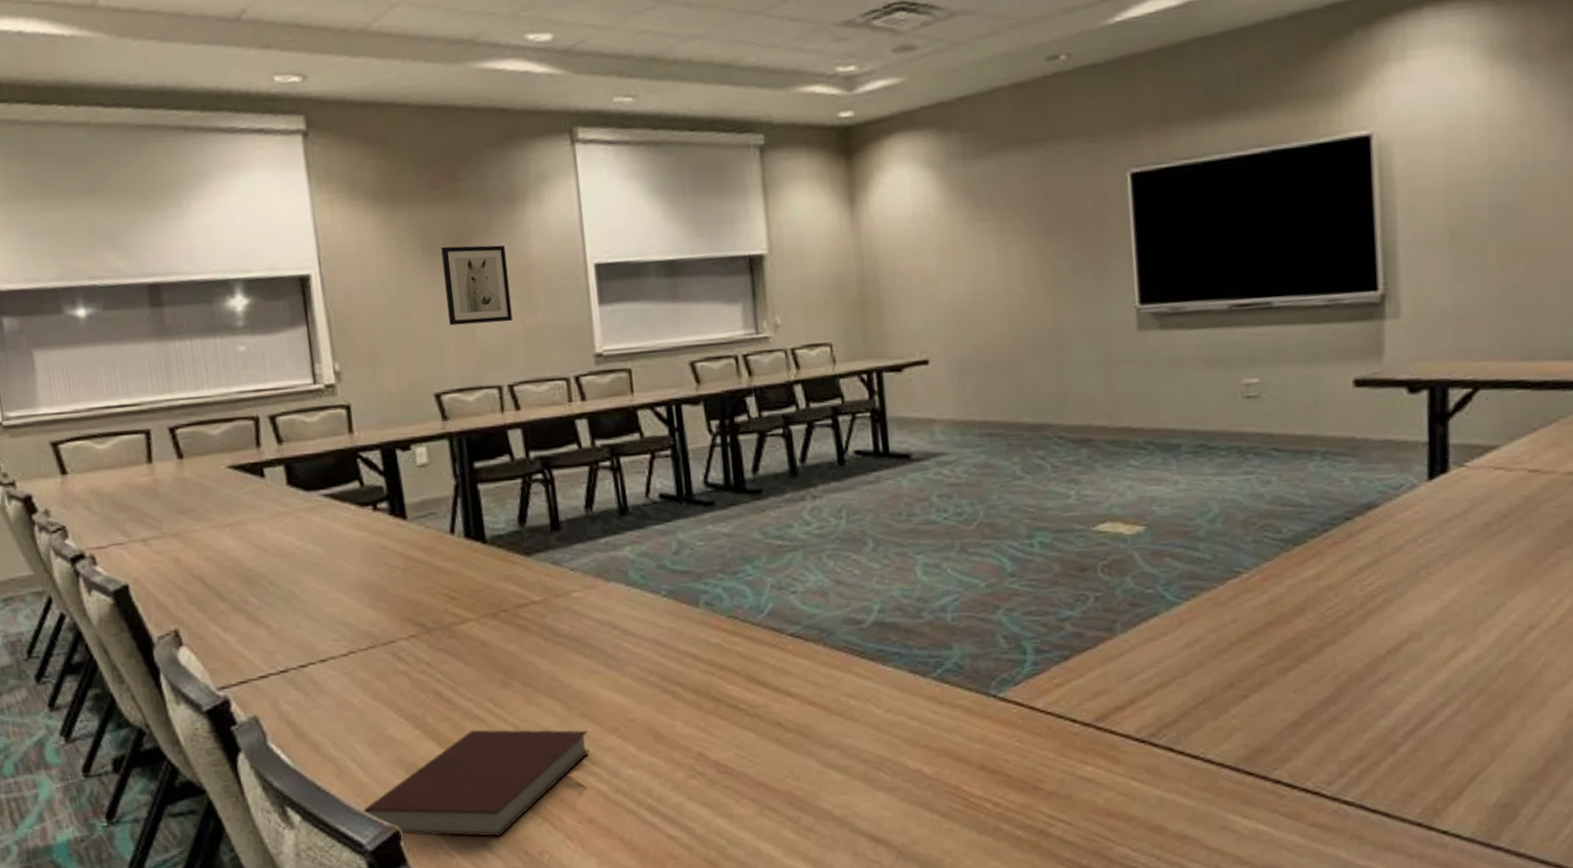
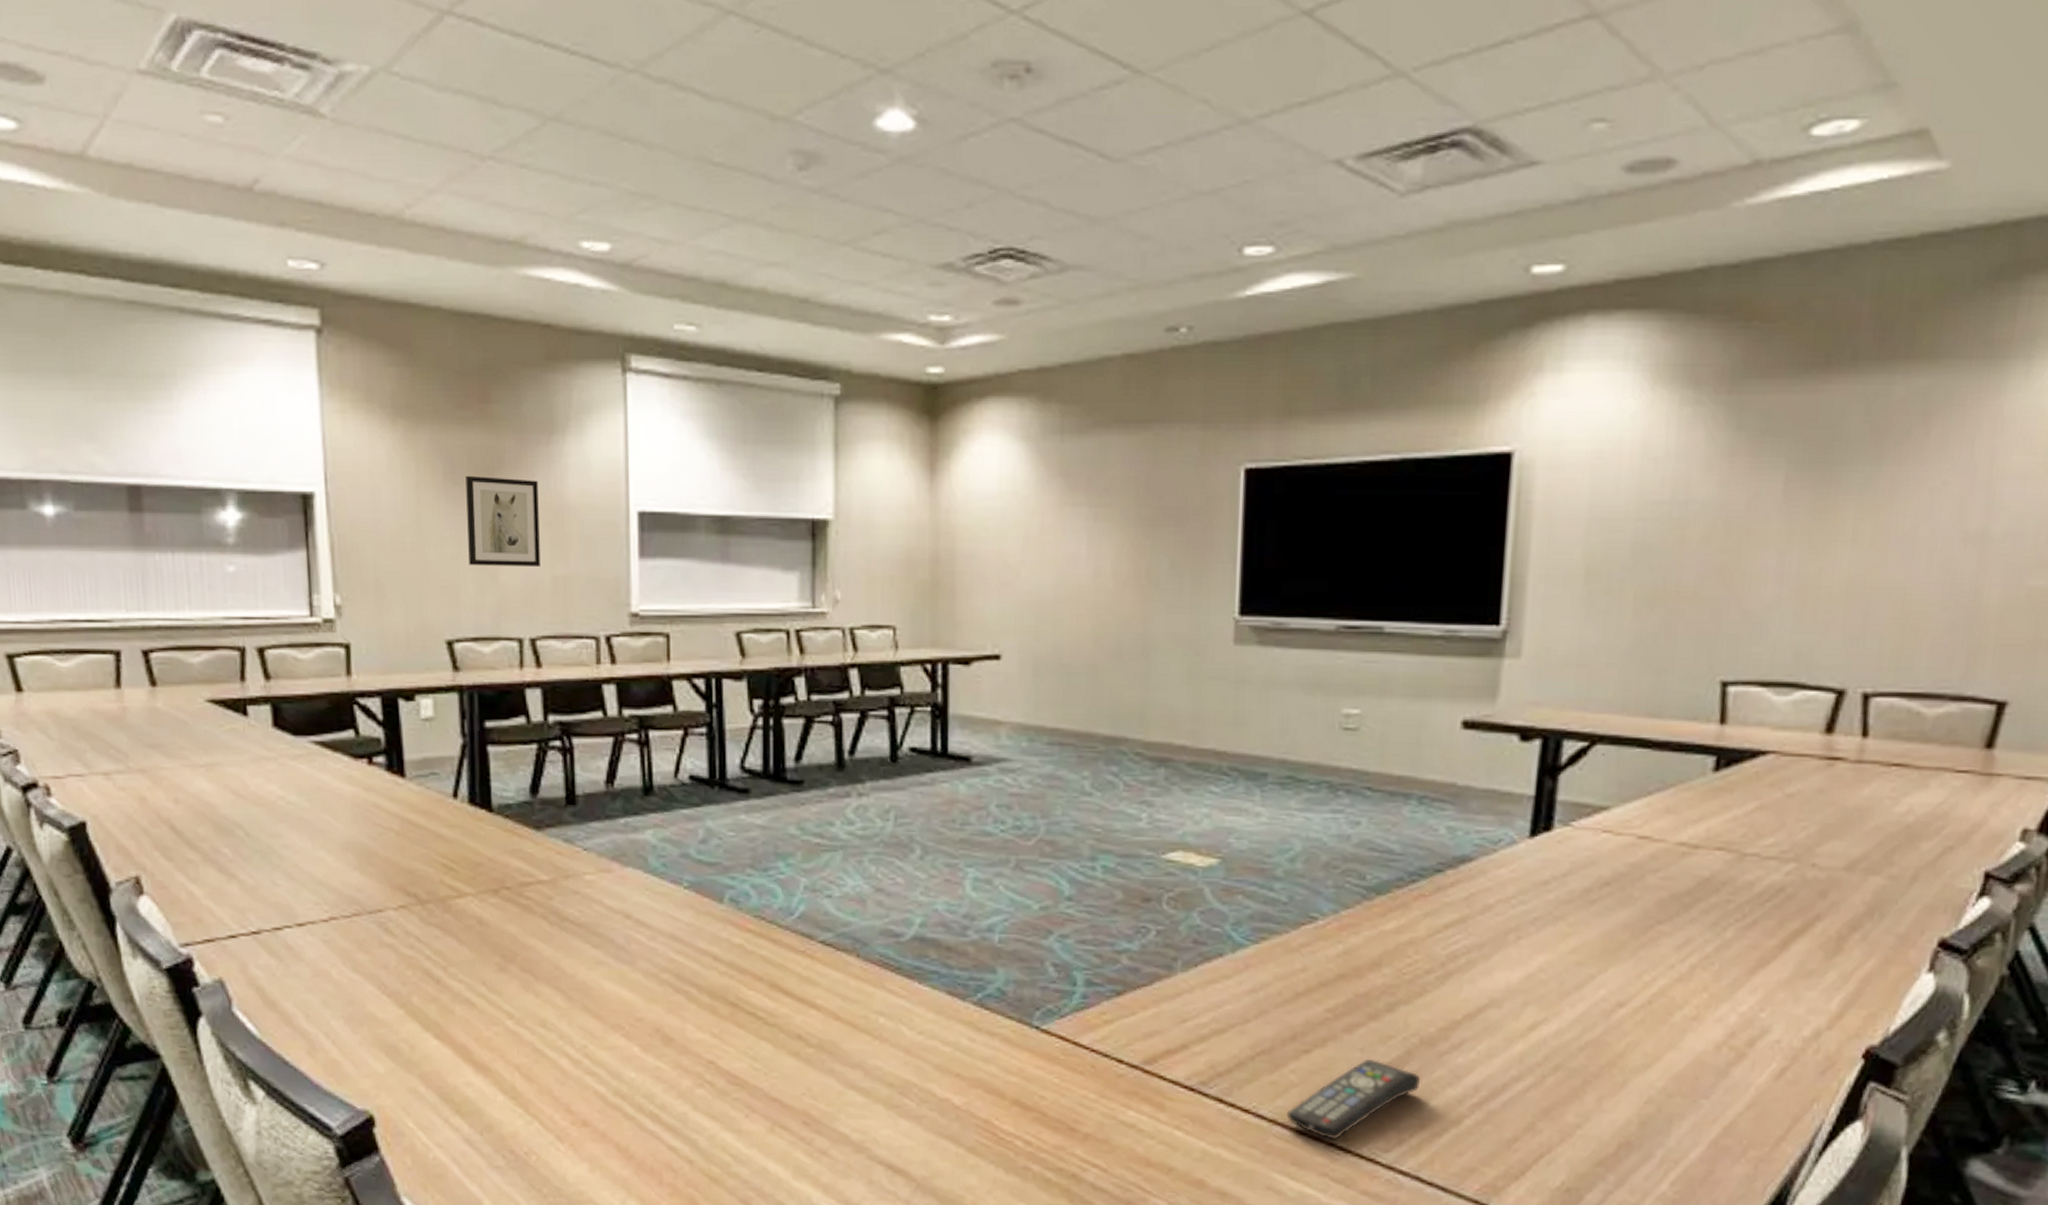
notebook: present [363,729,590,837] -> none [334,1014,590,1132]
remote control: none [1232,698,1354,777] -> present [1286,1058,1421,1140]

